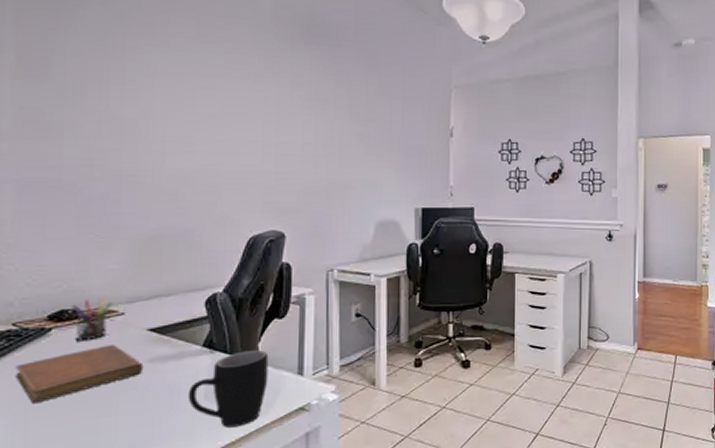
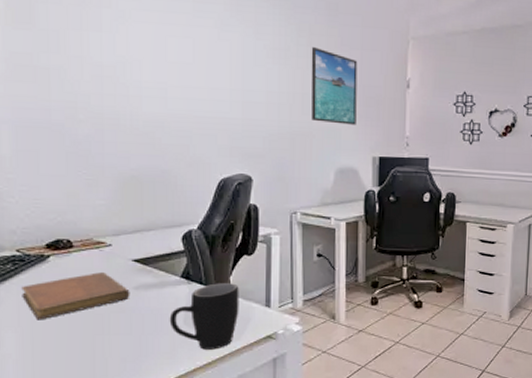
pen holder: present [72,299,113,341] -> none [66,231,101,268]
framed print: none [349,97,399,176] -> present [311,47,358,125]

